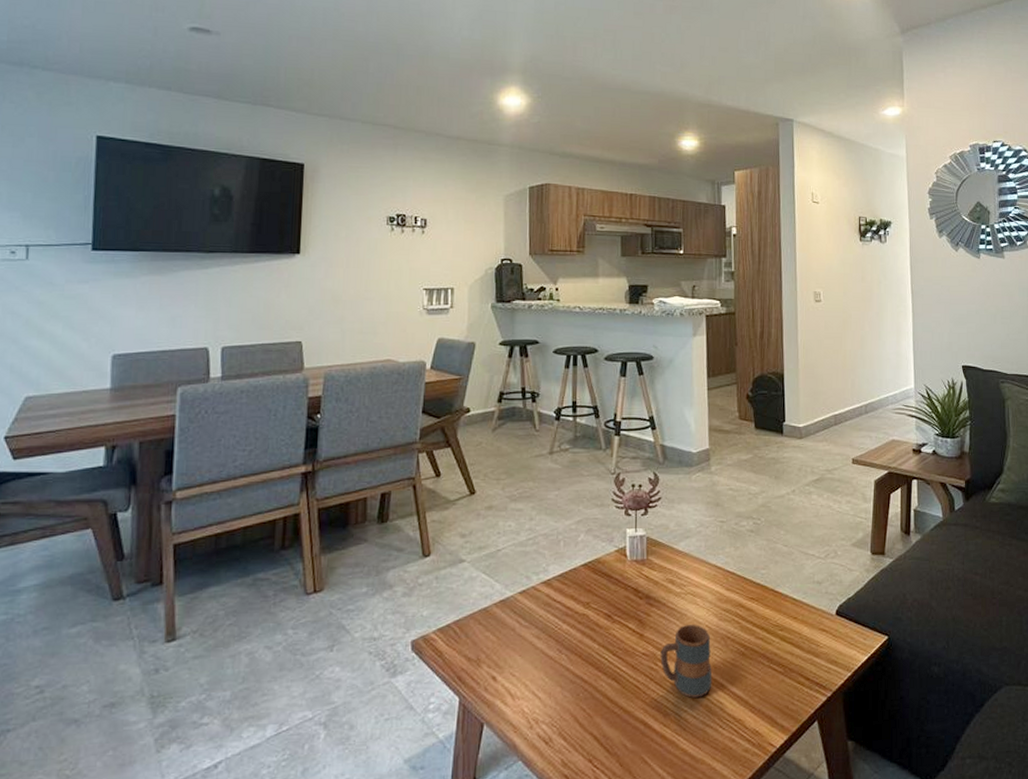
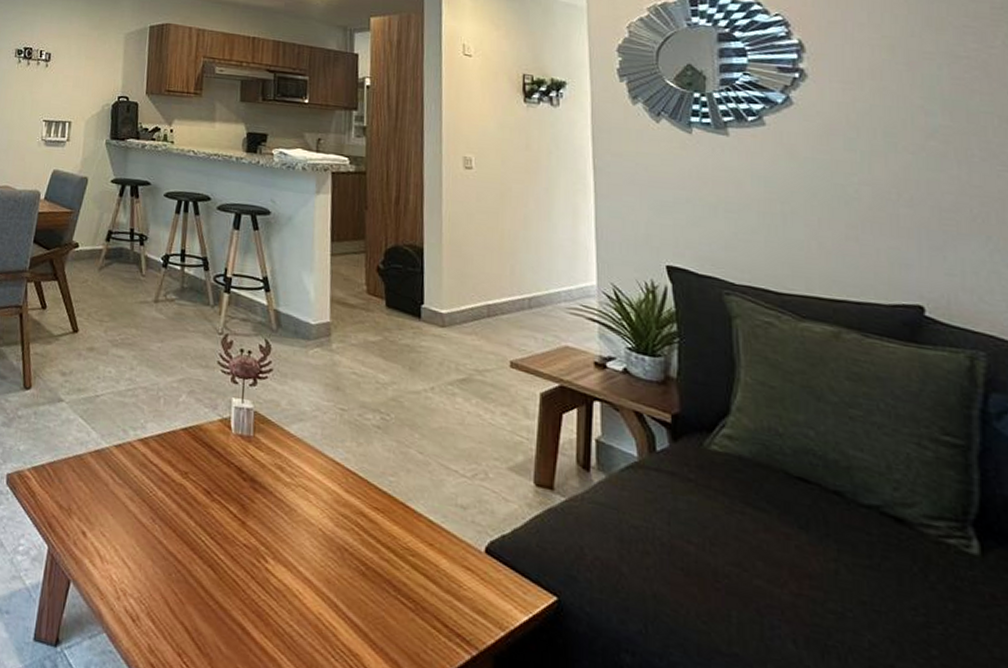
mug: present [660,624,713,698] -> none [263,522,325,614]

